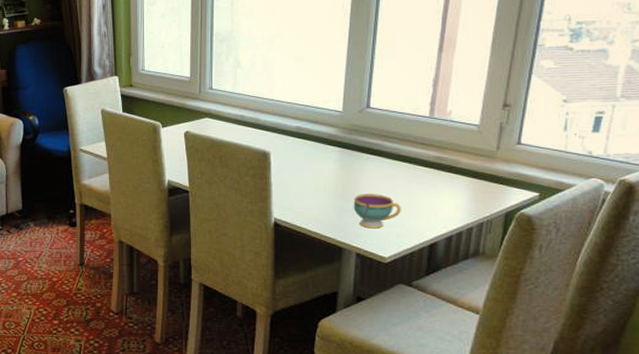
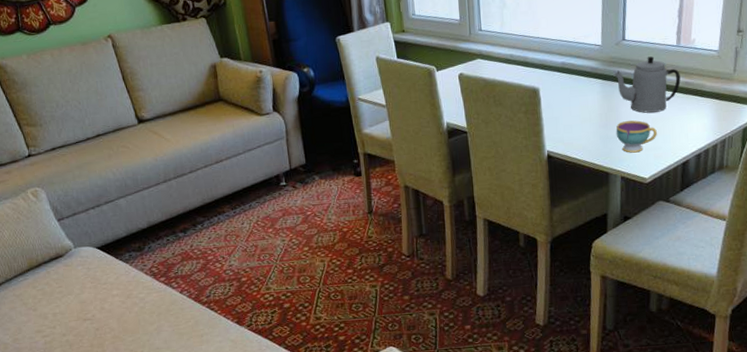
teapot: none [355,127,432,187] -> present [614,56,681,113]

